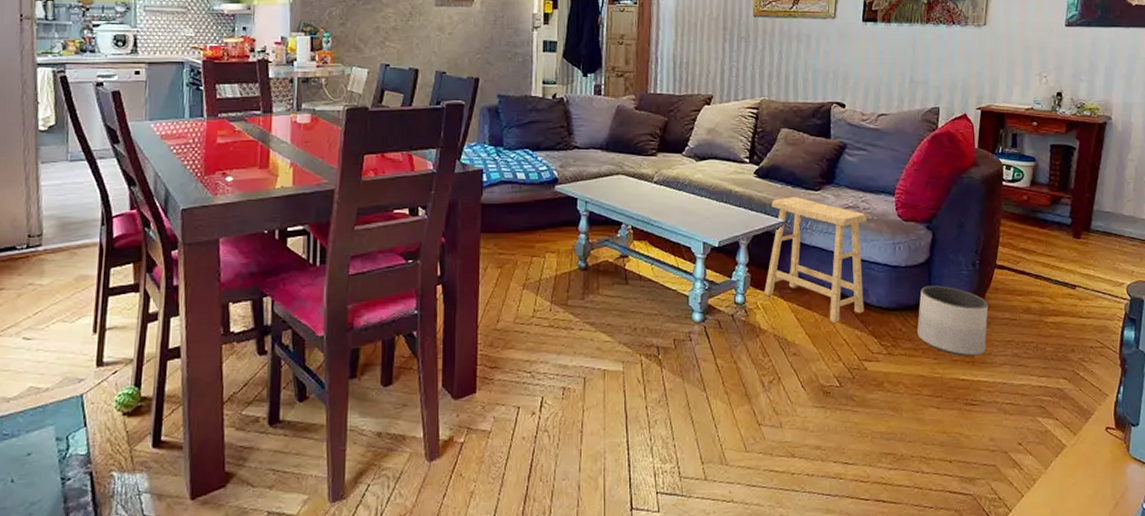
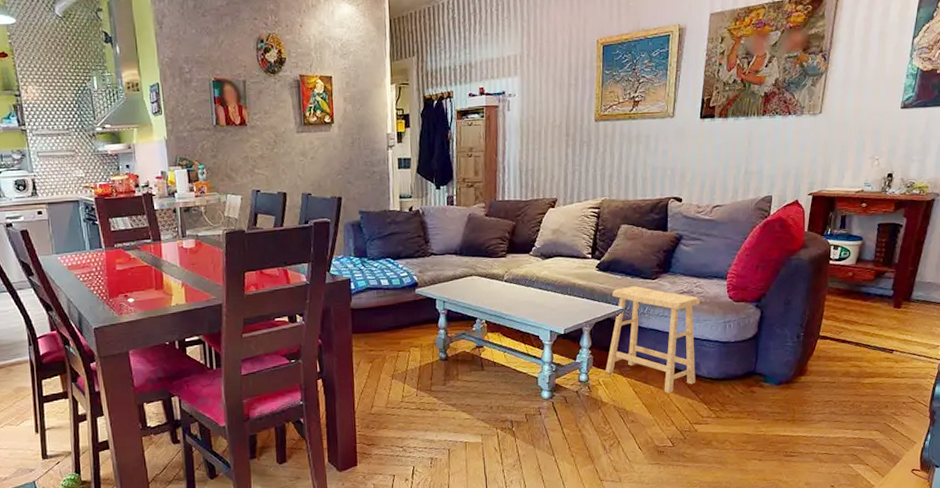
planter: present [917,285,989,356] -> none [744,356,810,416]

